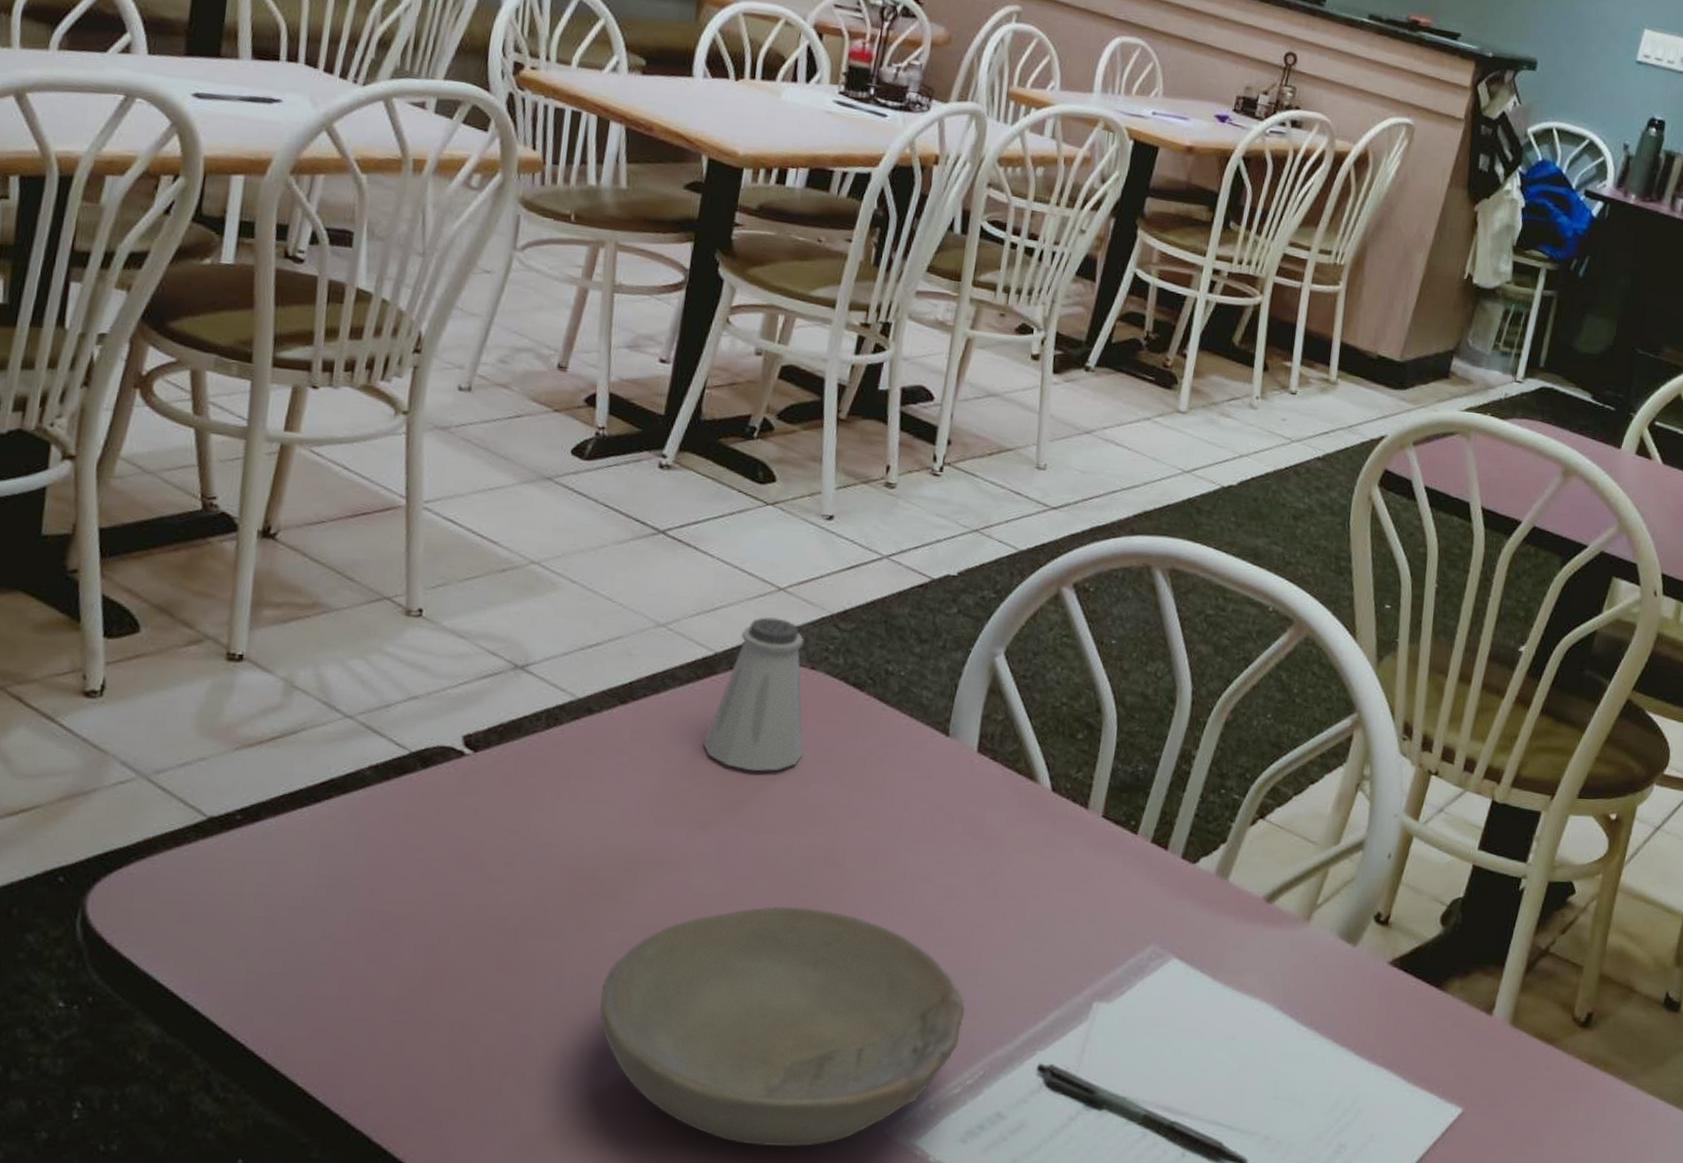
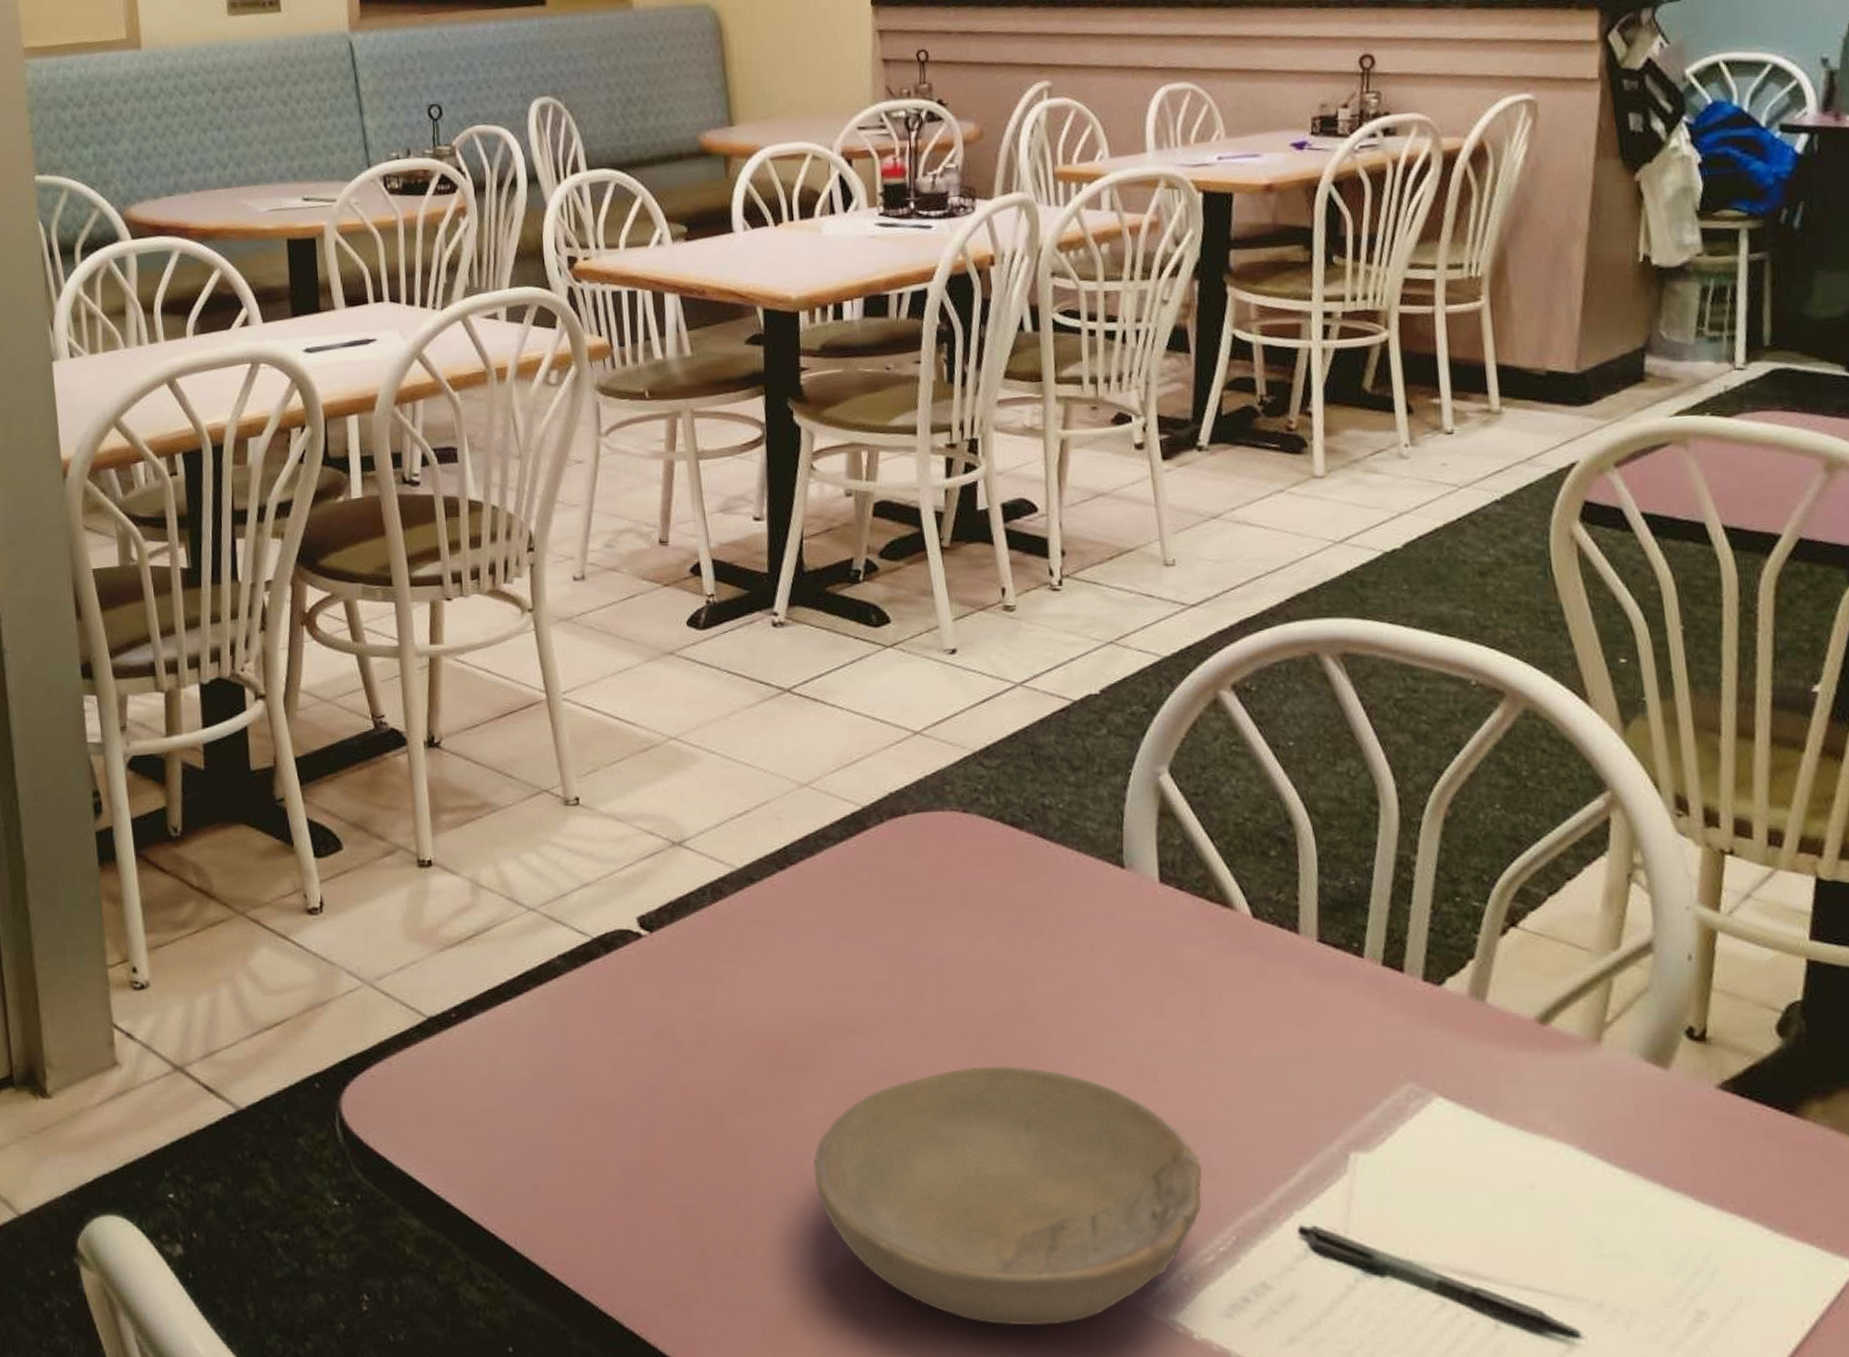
saltshaker: present [703,617,805,772] -> none [867,763,972,926]

